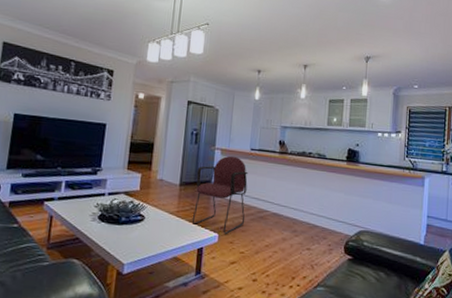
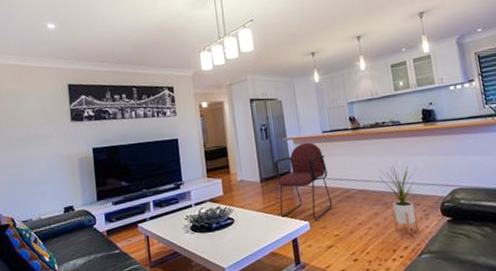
house plant: none [295,193,331,265] -> present [379,162,422,234]

